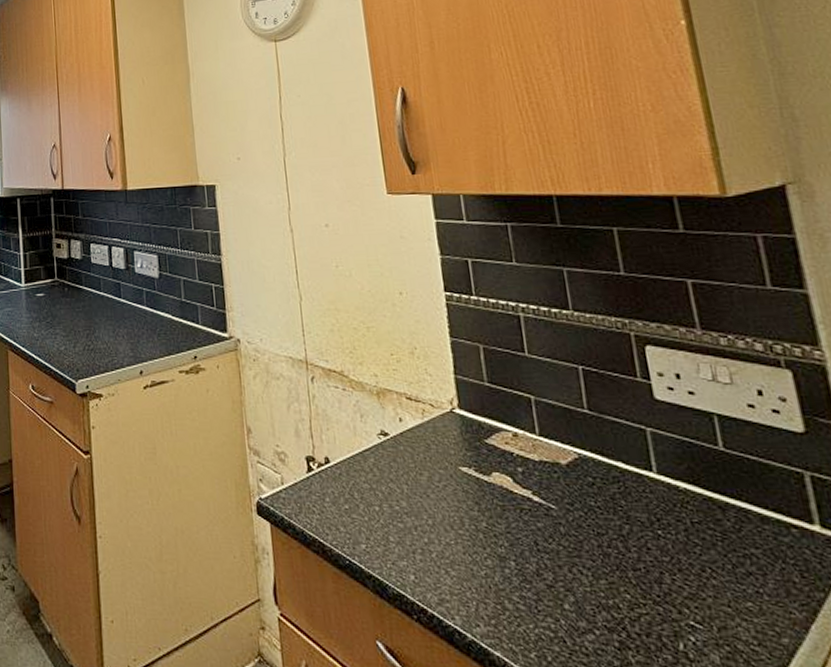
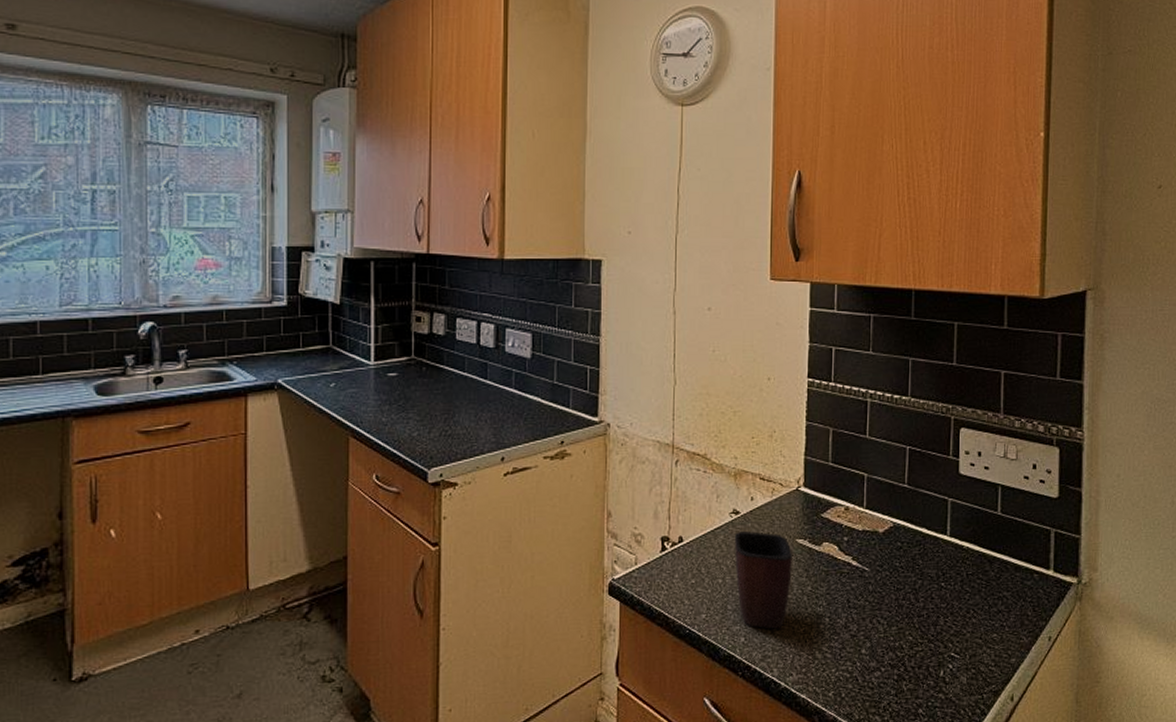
mug: none [386,454,461,569] -> present [734,530,792,629]

